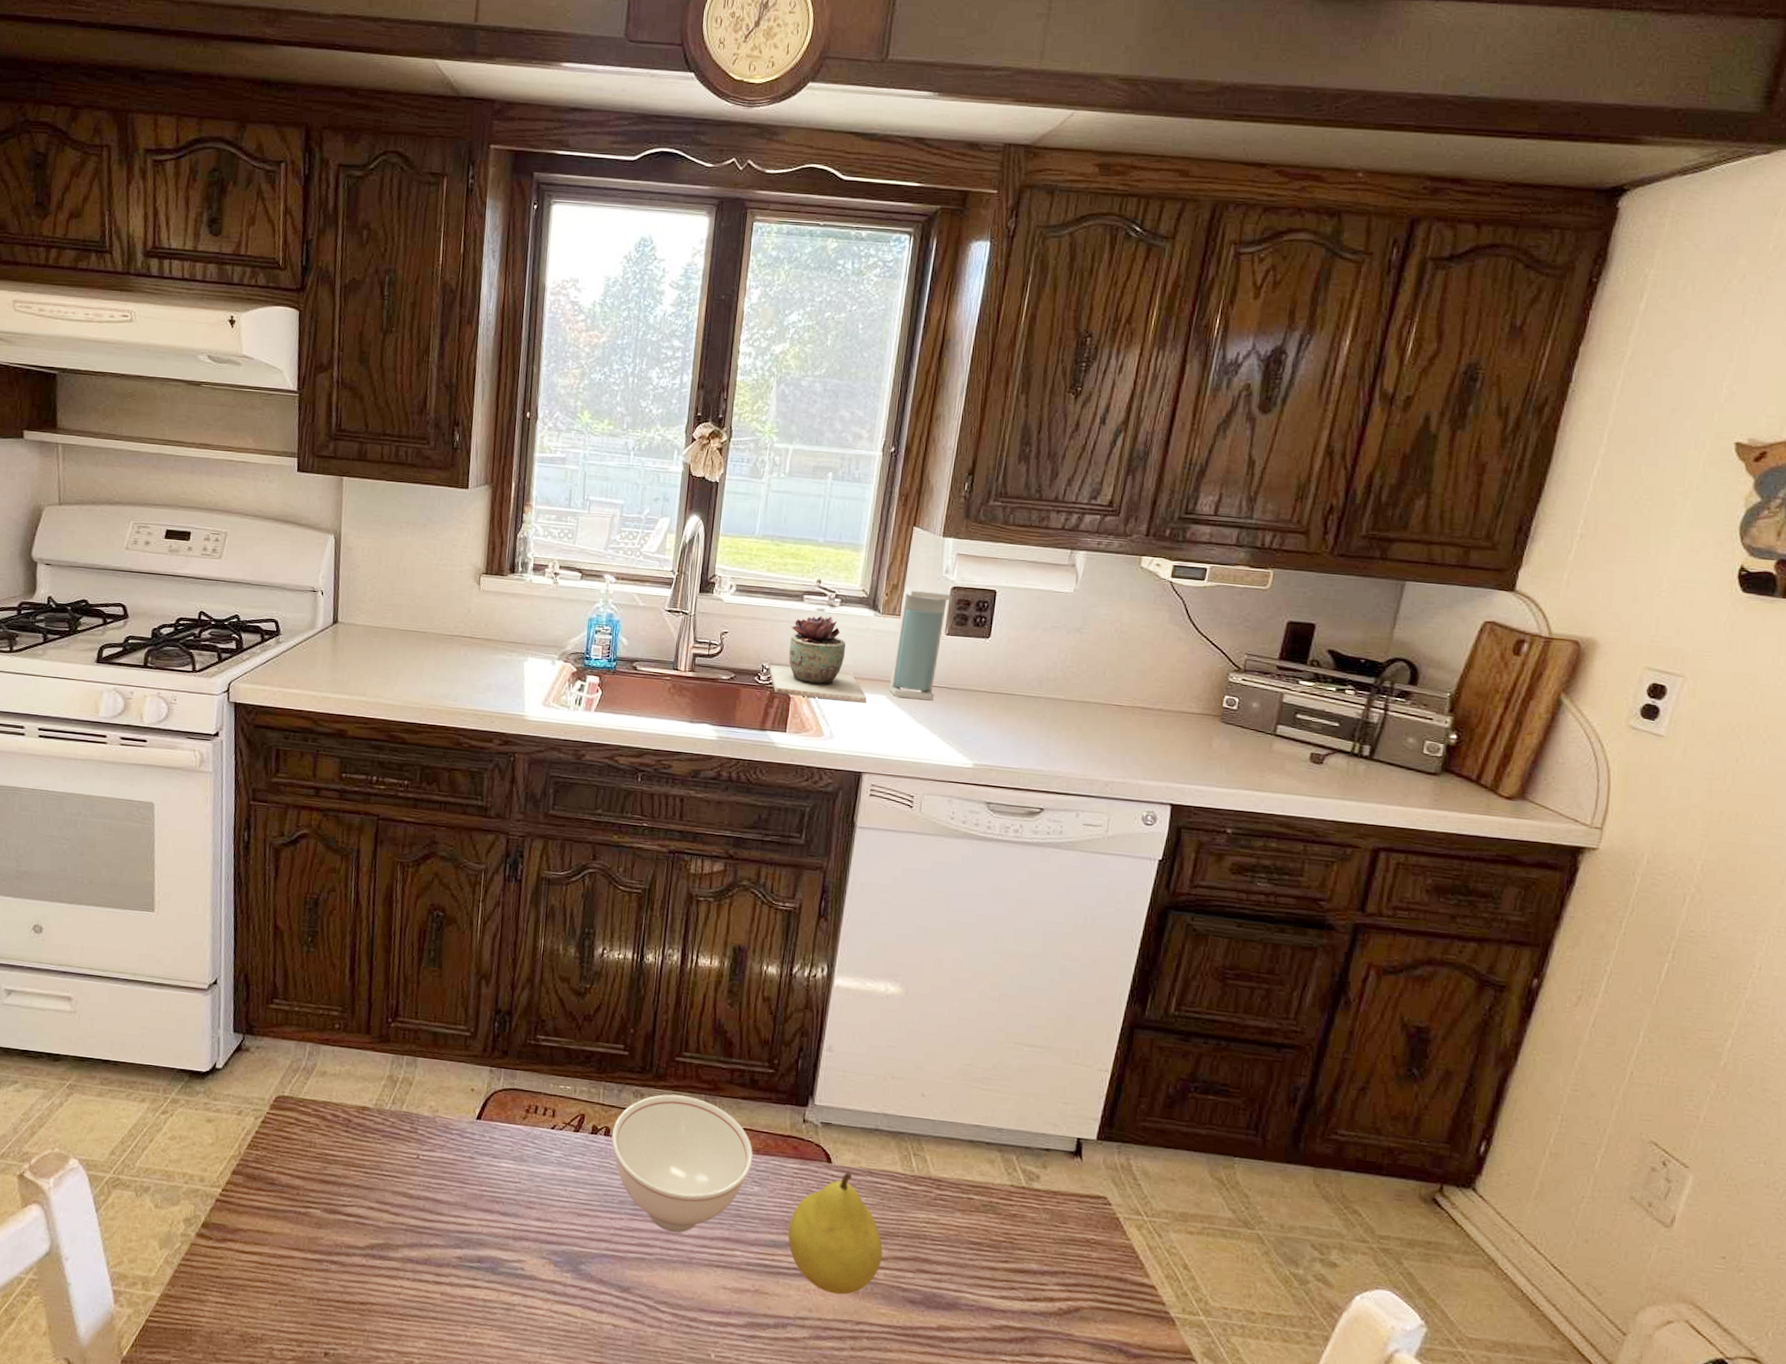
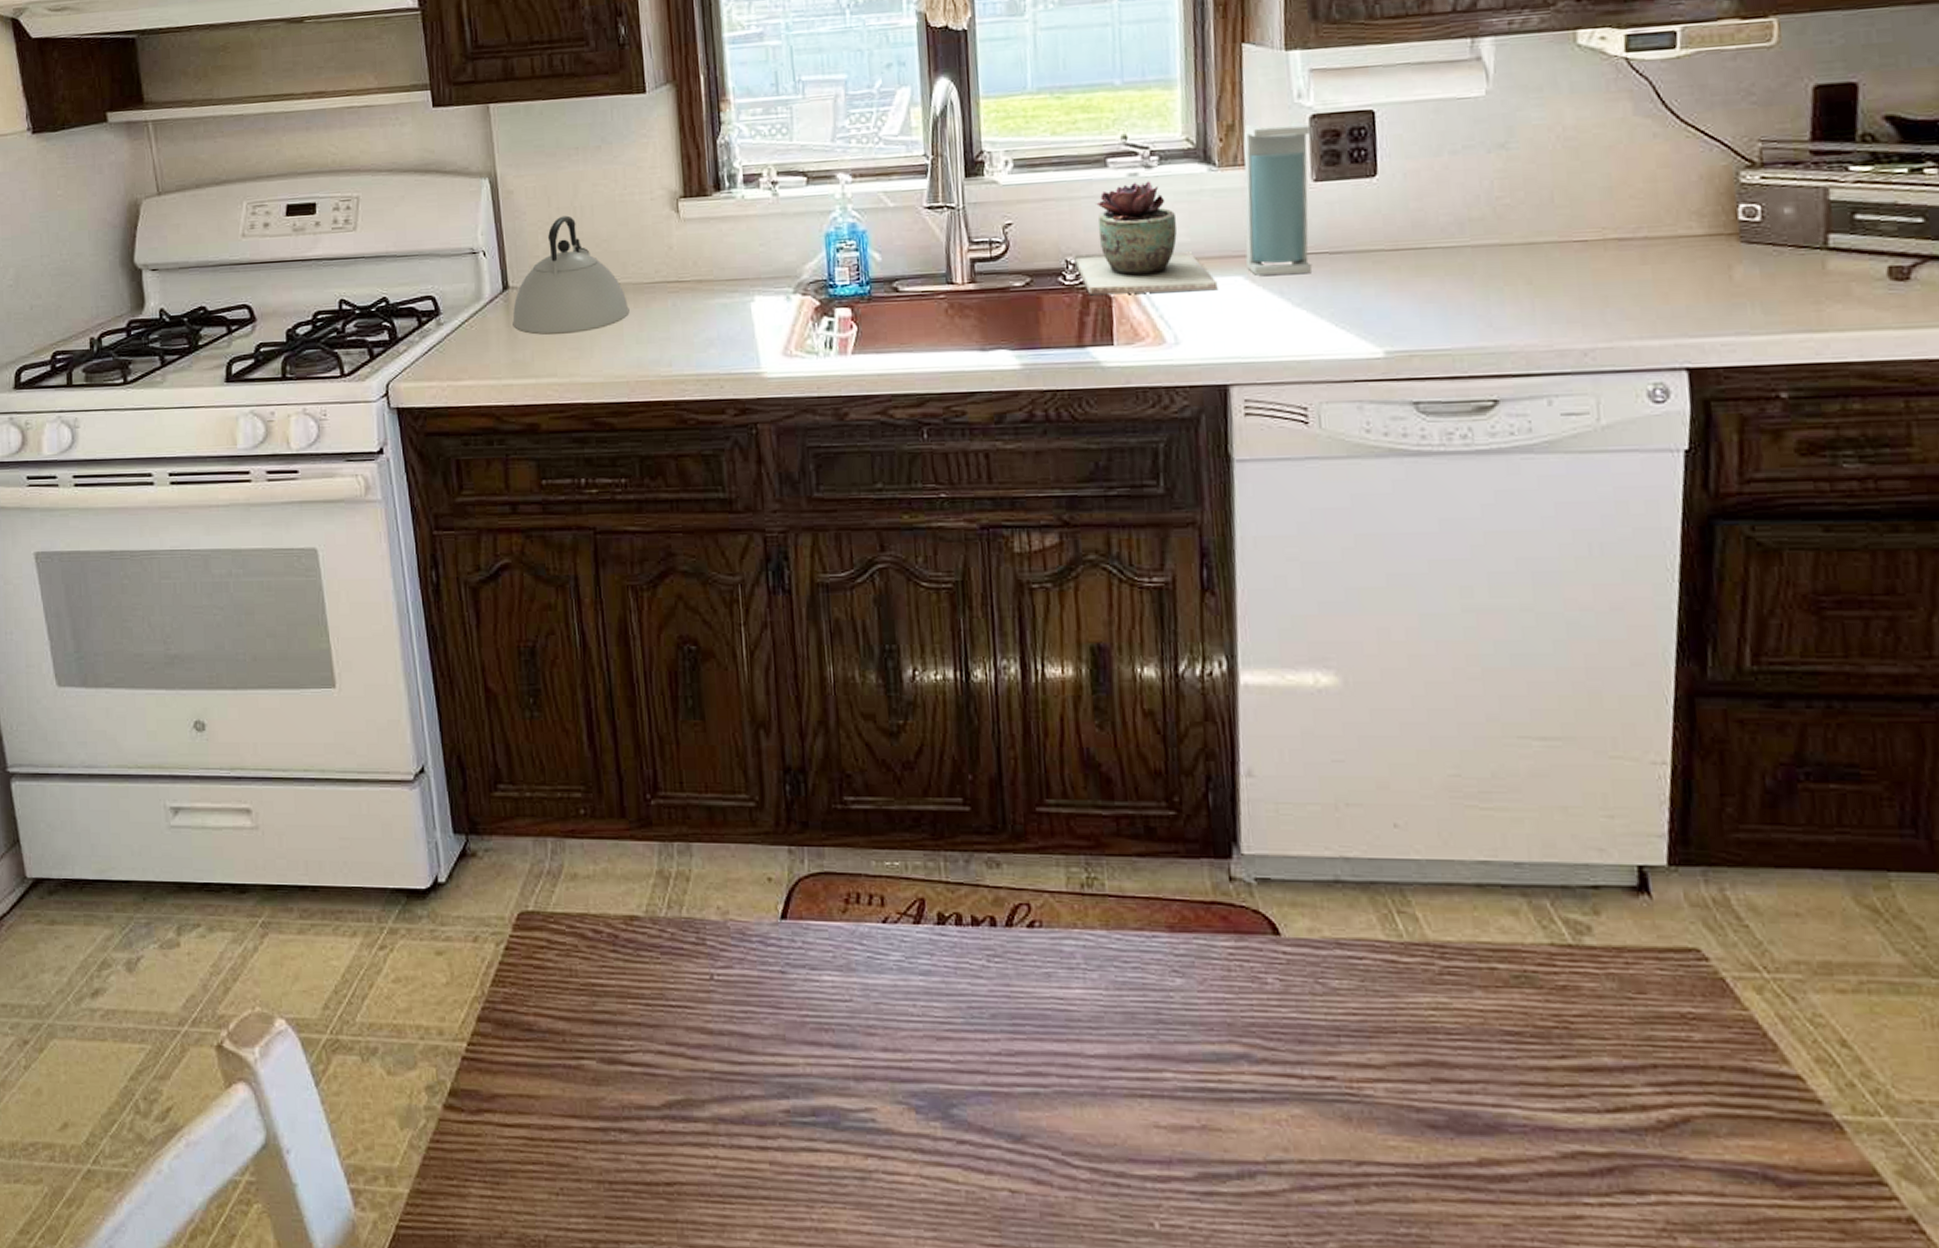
kettle: none [337,573,430,665] -> present [512,215,630,336]
bowl: present [611,1094,754,1233] -> none [964,859,1168,1053]
fruit: present [788,1171,883,1295] -> none [1234,945,1378,1124]

